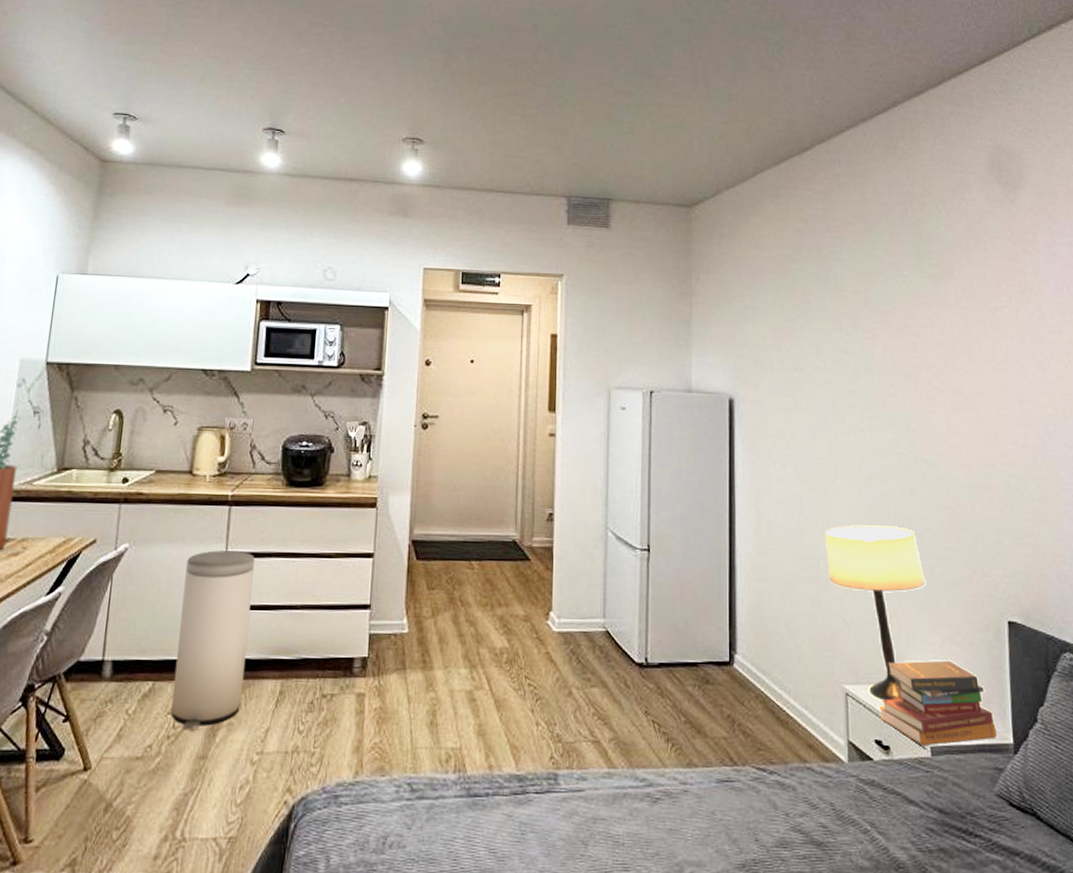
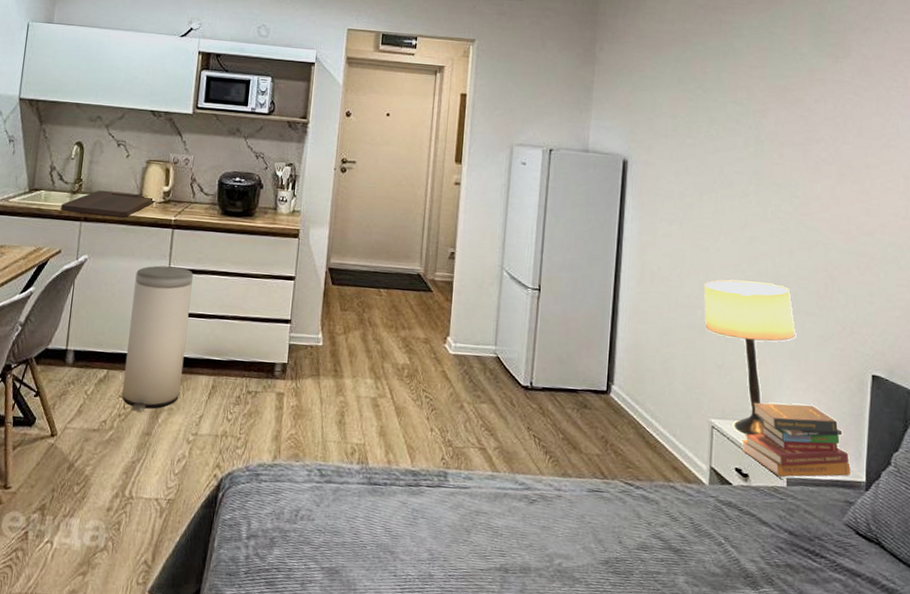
cutting board: none [96,465,209,496] -> present [61,190,156,218]

